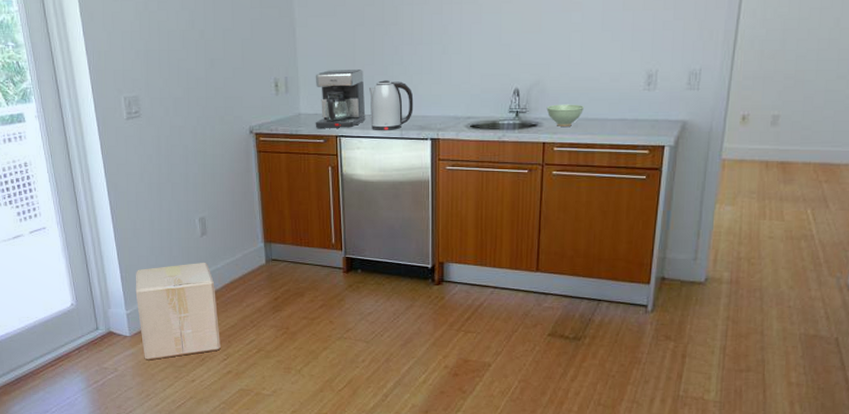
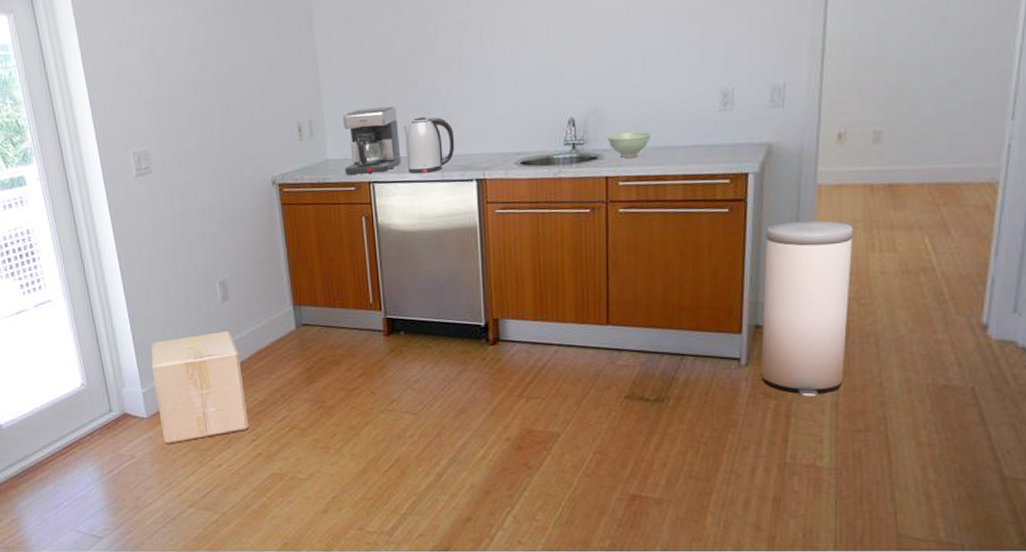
pedal bin: none [664,190,749,341] -> present [761,220,853,398]

